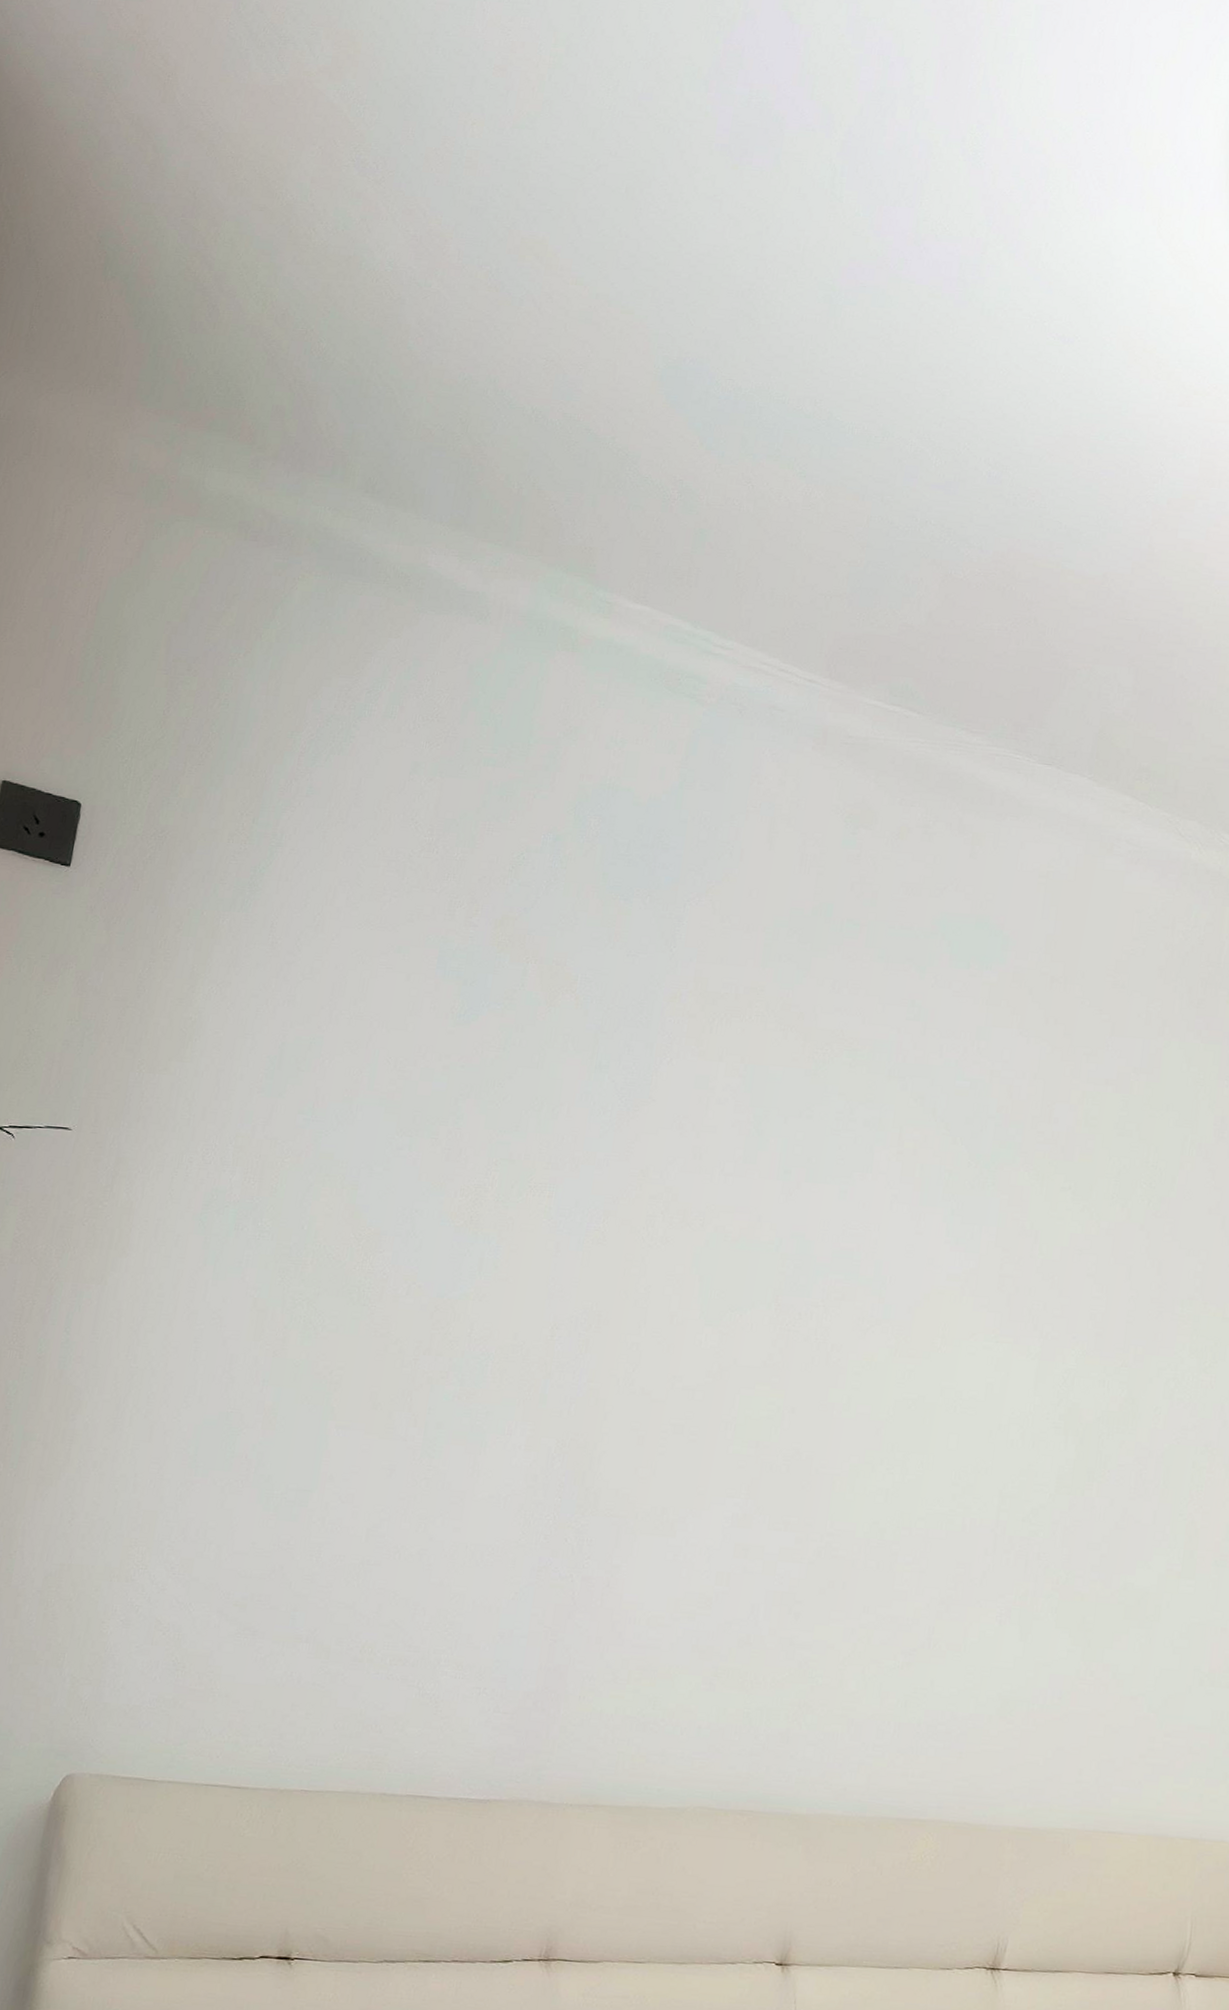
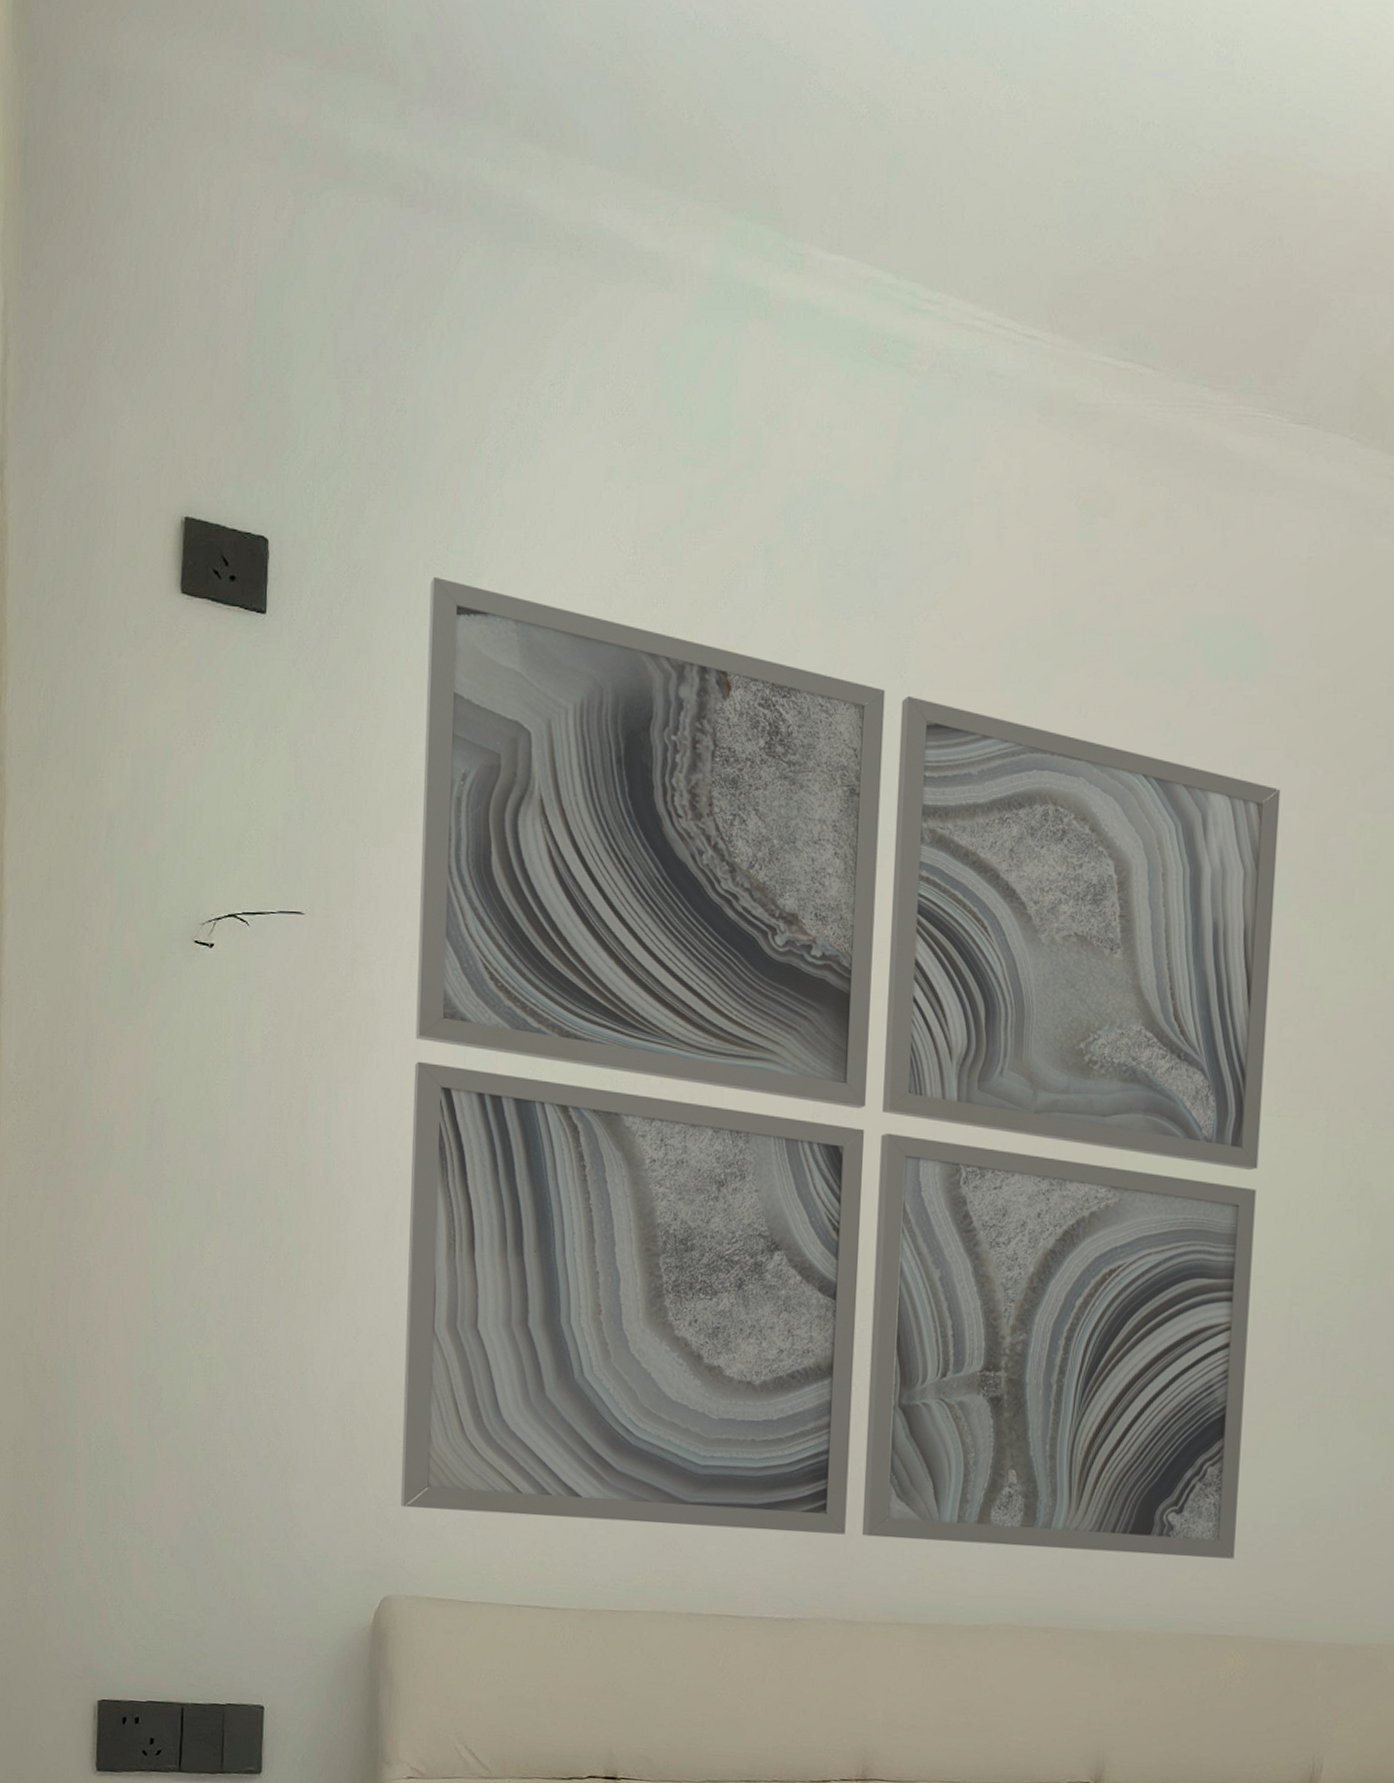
wall art: none [95,843,1013,1747] -> present [400,576,1281,1559]

